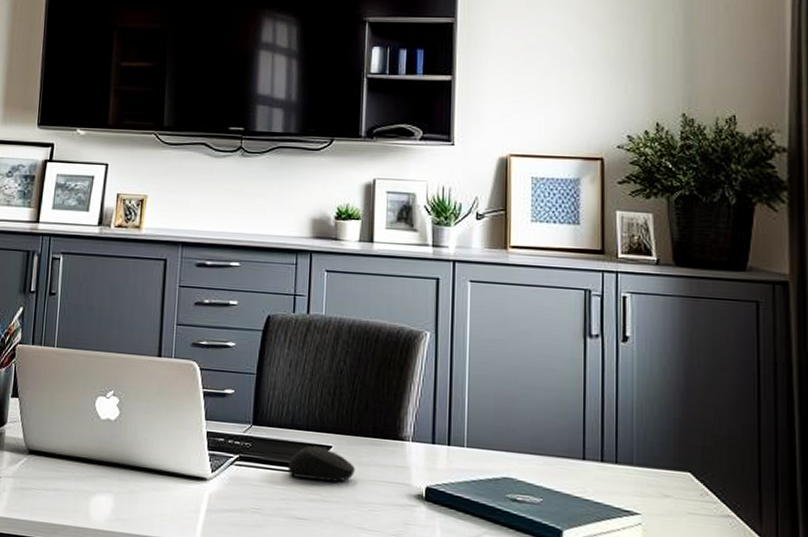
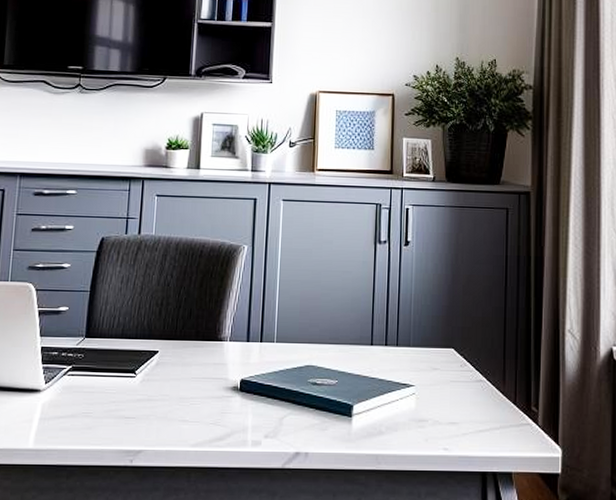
computer mouse: present [287,446,355,482] -> none [117,353,179,382]

